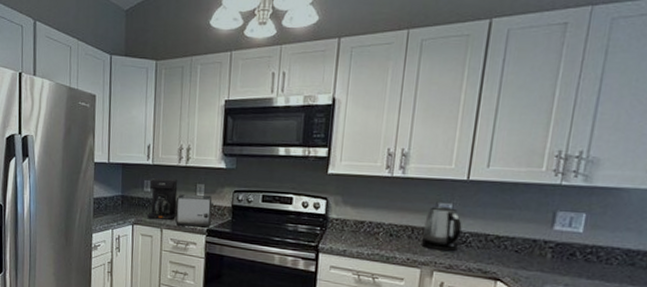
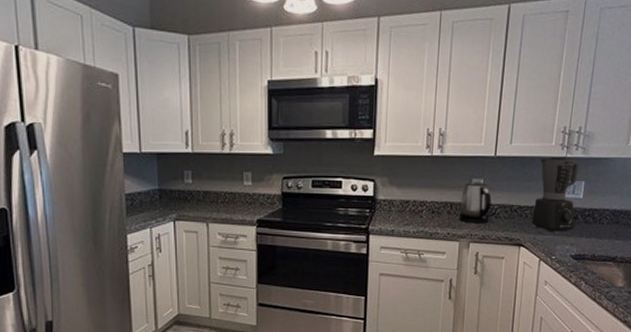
coffee maker: present [147,177,178,221] -> none [190,167,224,214]
toaster: present [175,194,214,228] -> none [221,183,262,218]
blender: none [512,184,579,270] -> present [531,157,579,232]

